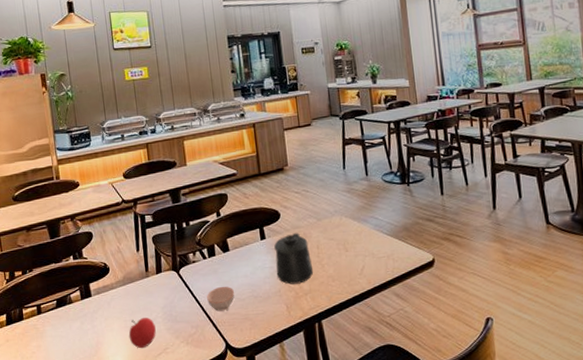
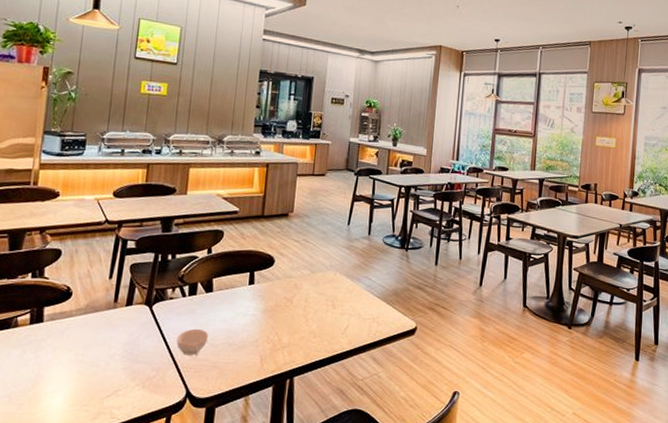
fruit: present [128,317,156,349] -> none [76,352,111,388]
mug: present [274,233,314,285] -> none [257,282,297,336]

